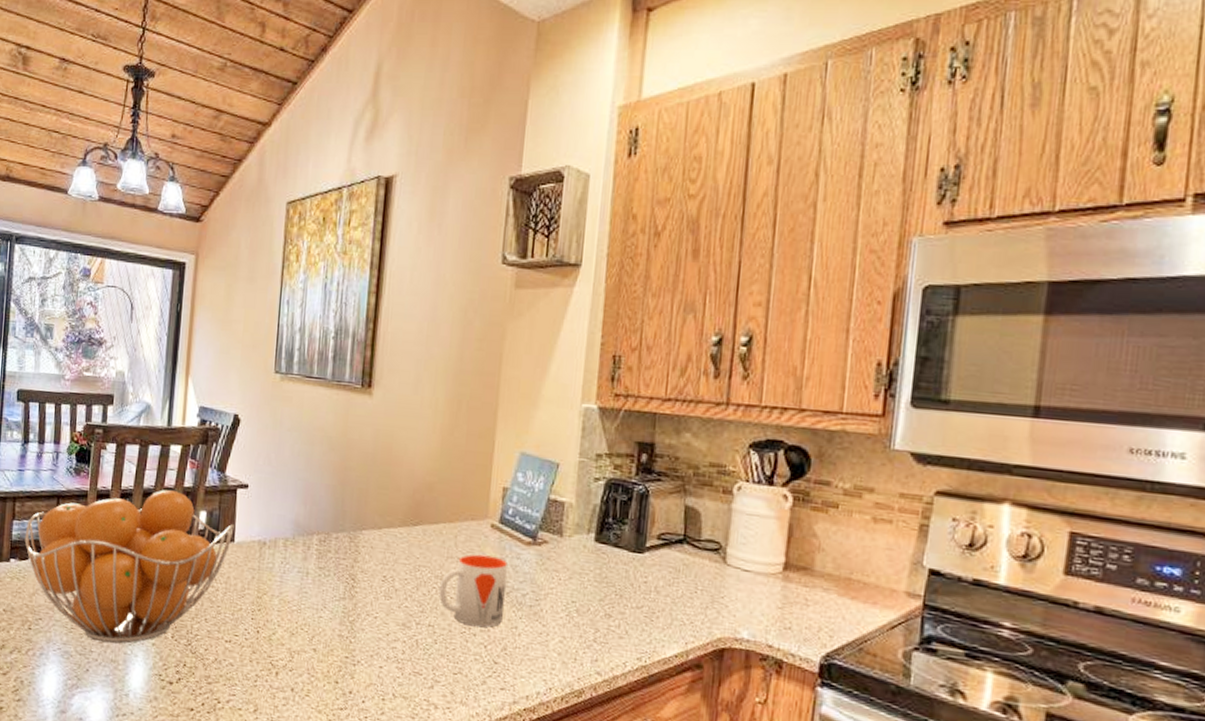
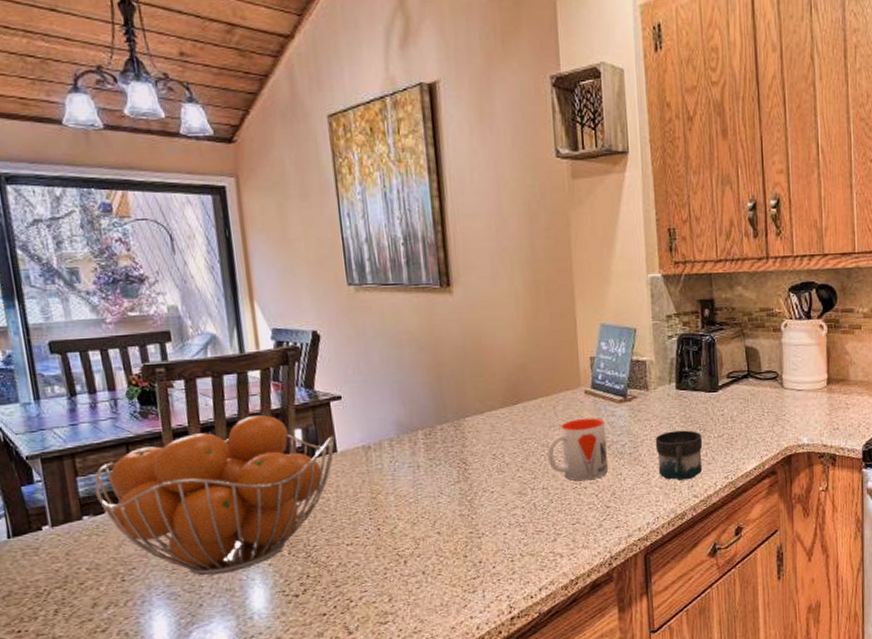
mug: none [559,589,618,652] -> present [655,430,703,481]

